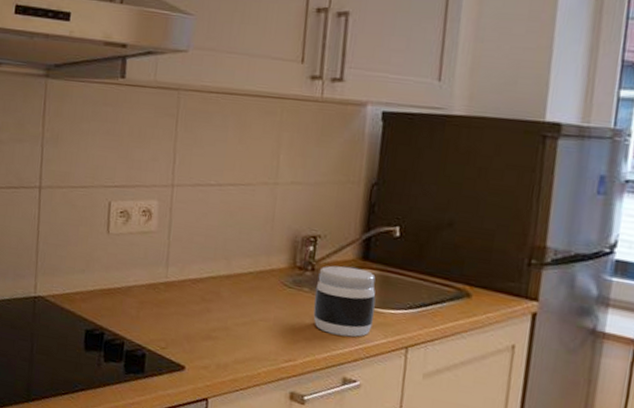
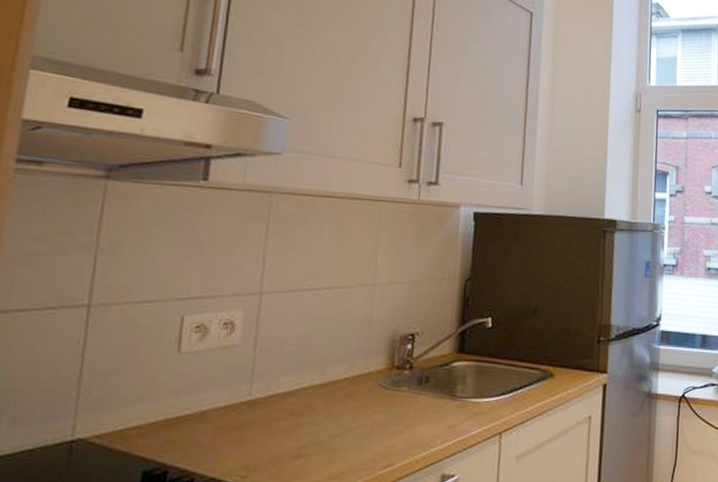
jar: present [313,265,376,337] -> none [411,360,472,431]

